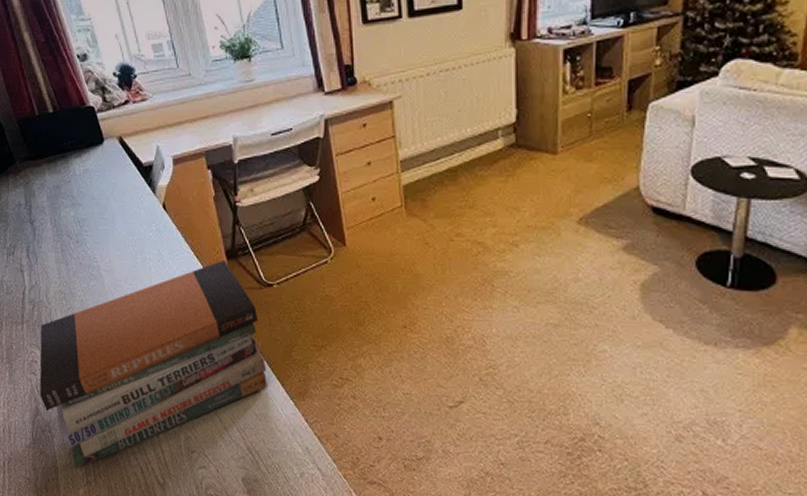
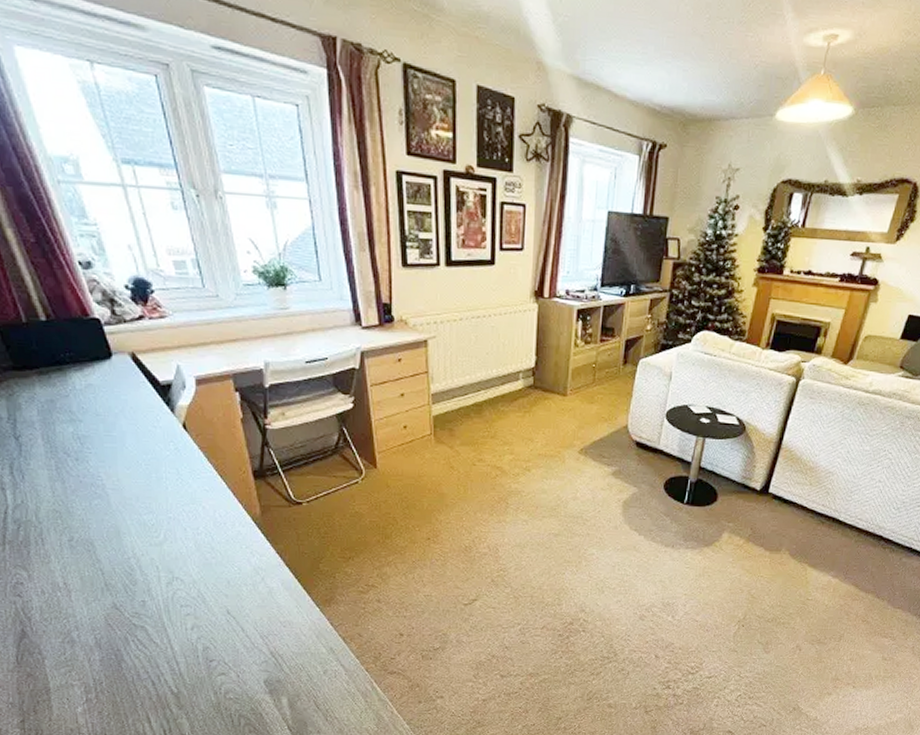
book stack: present [39,259,267,469] -> none [26,479,293,688]

